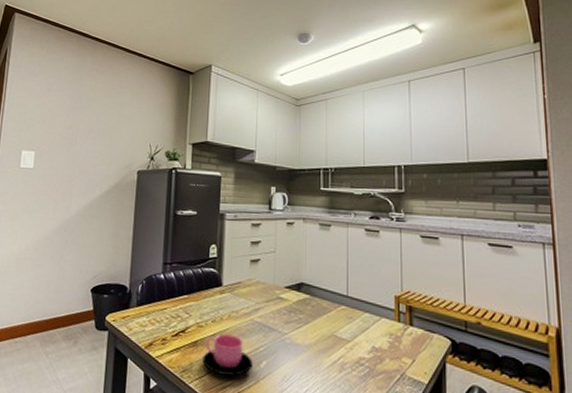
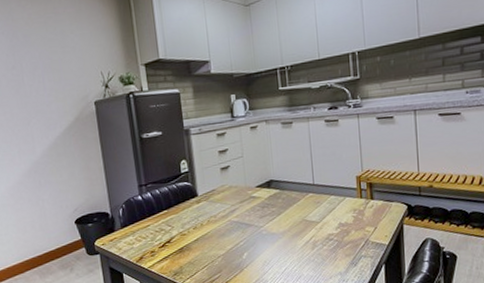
cup: present [202,334,253,376] -> none [190,236,236,271]

